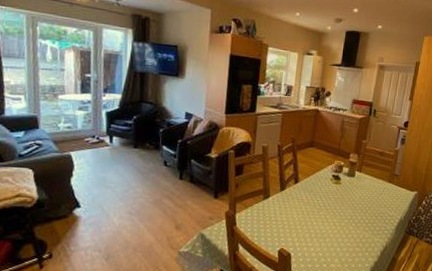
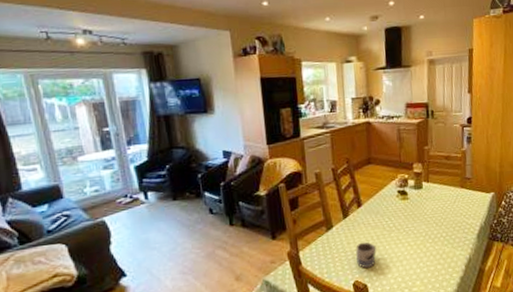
mug: none [285,215,305,239] -> present [356,241,377,269]

